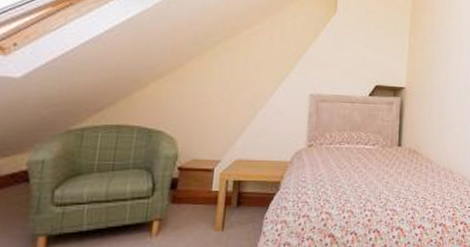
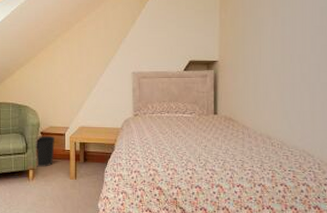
wastebasket: none [166,171,198,216] -> present [37,135,55,167]

